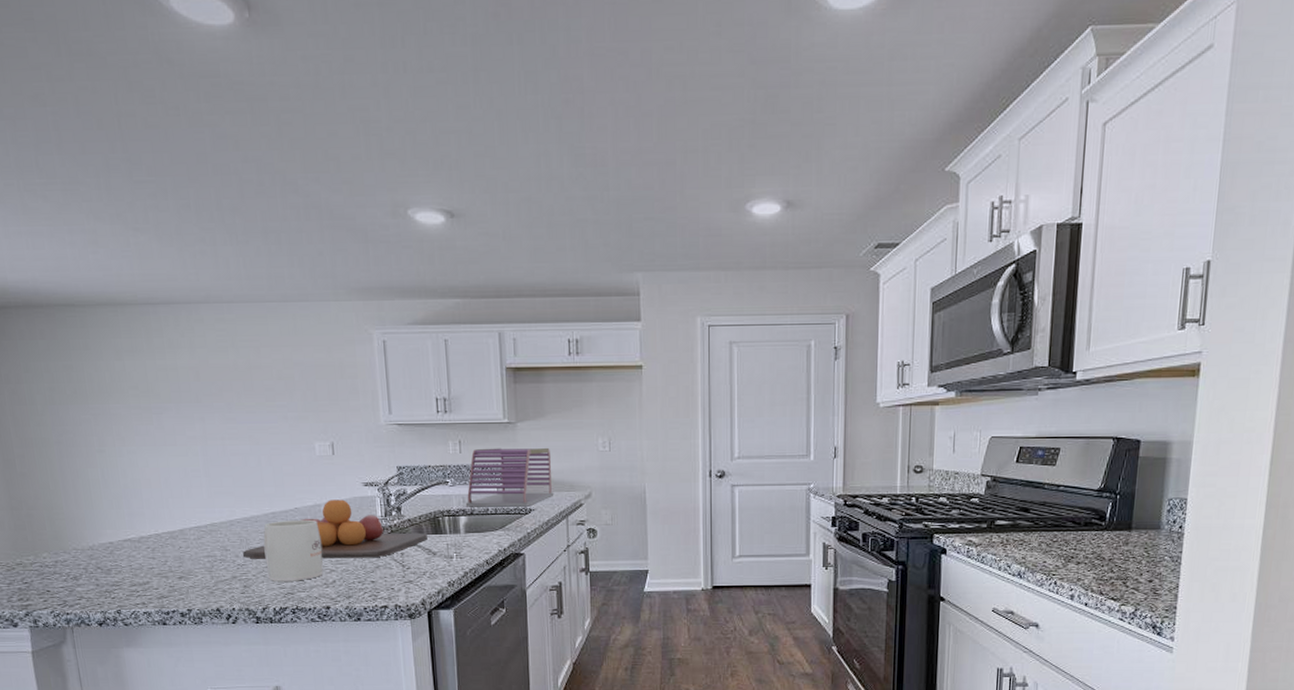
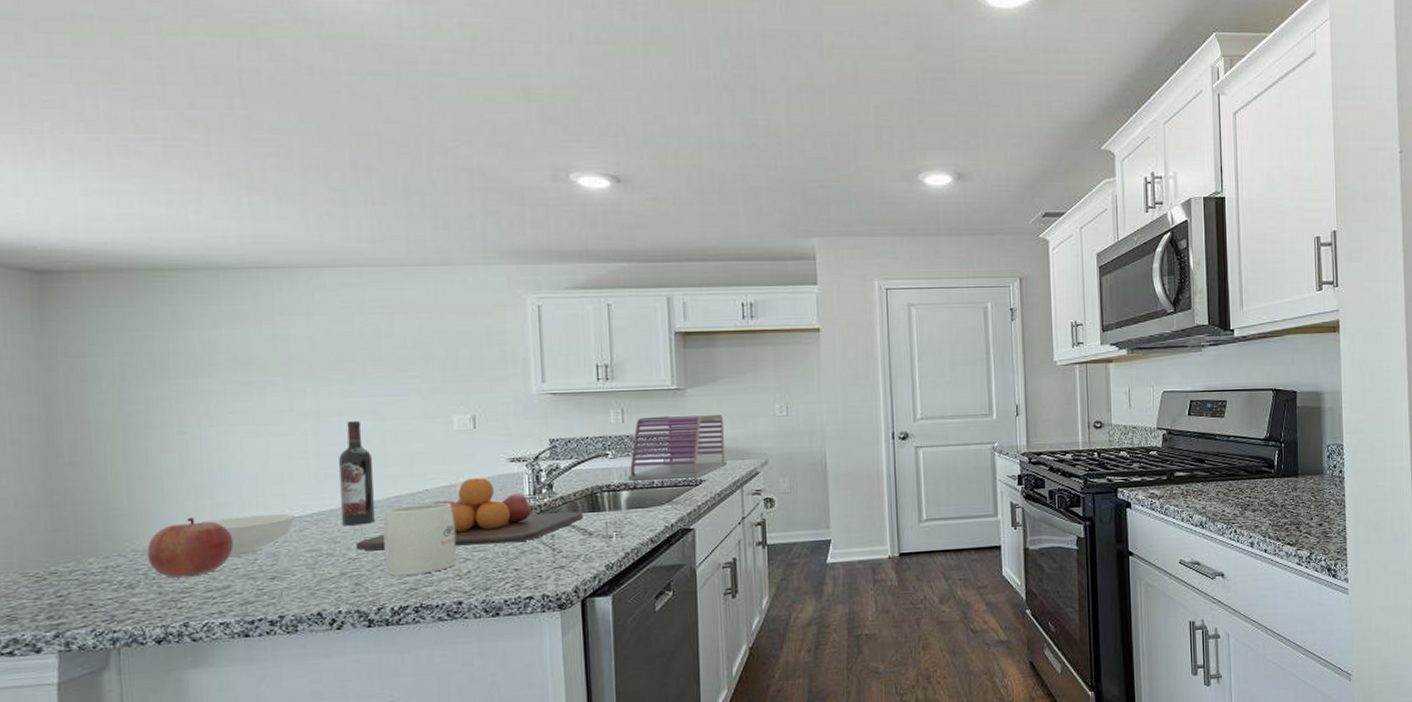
fruit: none [84,524,149,573] -> present [147,517,234,578]
bowl: none [113,524,195,557] -> present [188,514,297,556]
wine bottle: none [223,444,257,537] -> present [337,420,376,526]

